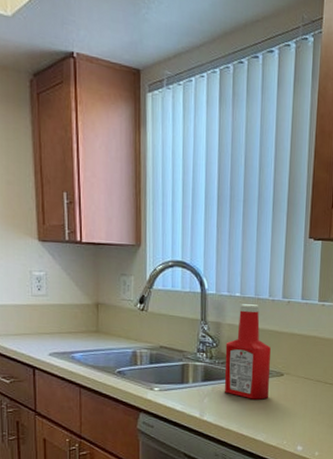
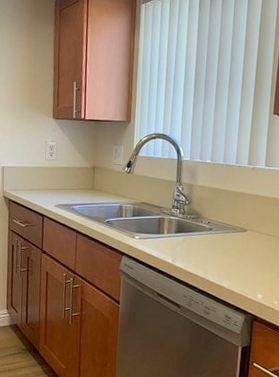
ketchup bottle: present [224,304,271,400] -> none [194,169,236,251]

